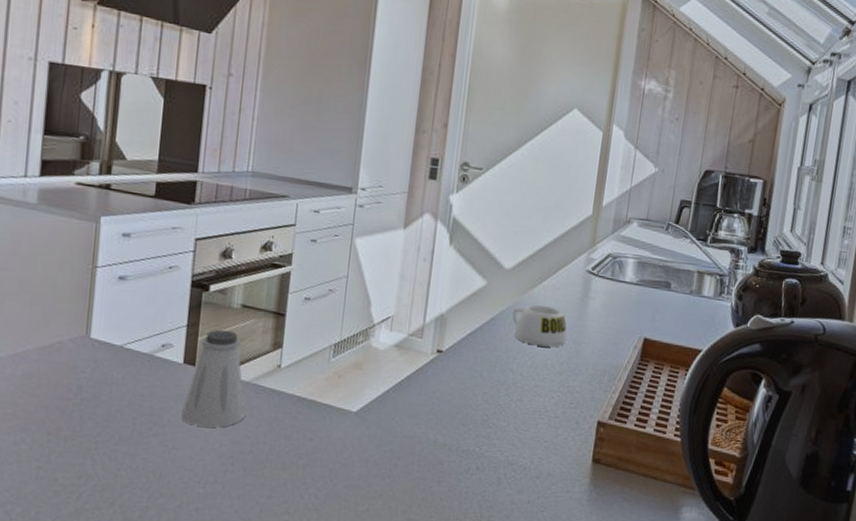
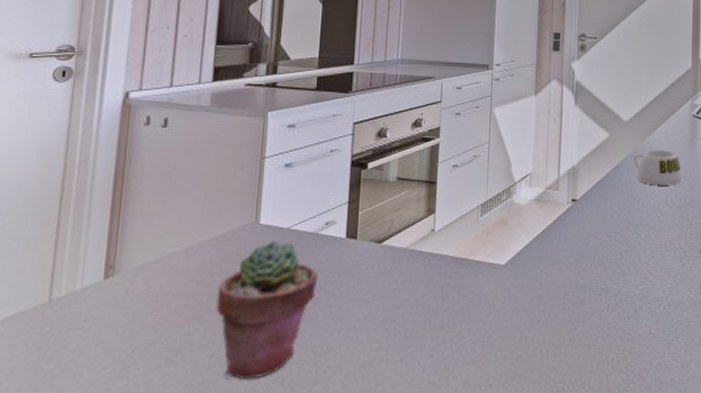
potted succulent: none [44,357,153,497] -> present [216,240,318,380]
saltshaker: present [181,329,246,428] -> none [345,202,405,297]

